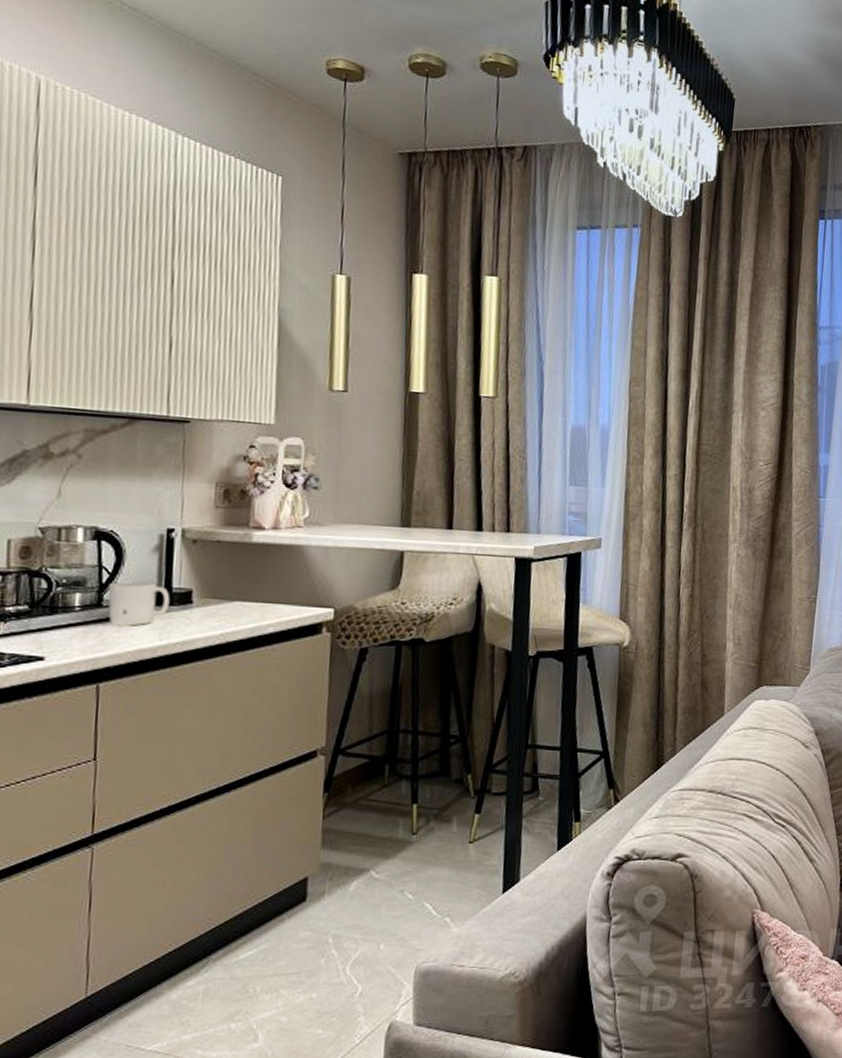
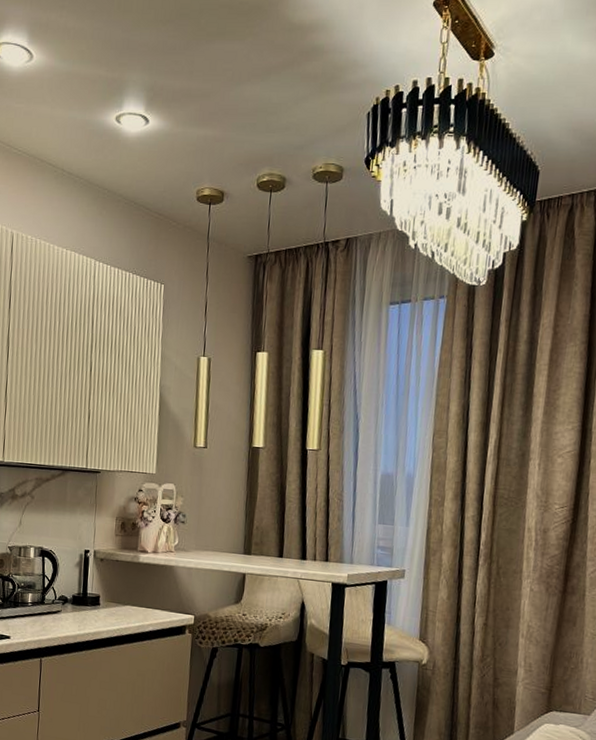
mug: present [108,580,171,626] -> none [48,586,86,619]

